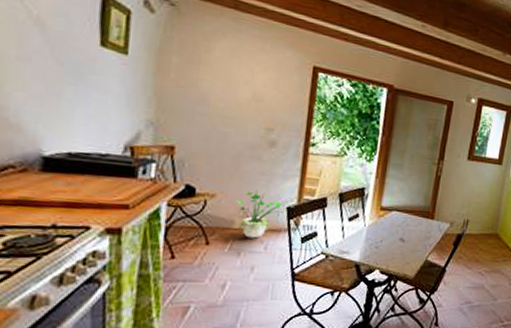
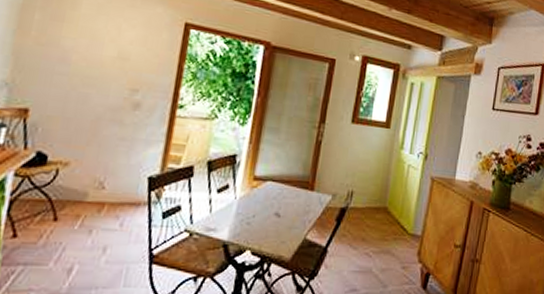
potted plant: present [235,190,292,239] -> none [91,157,155,214]

